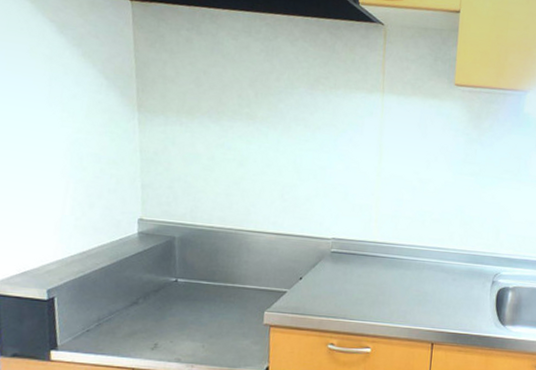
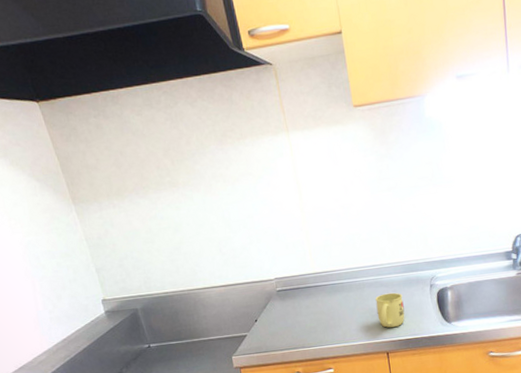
mug: none [430,280,462,318] -> present [375,292,405,328]

